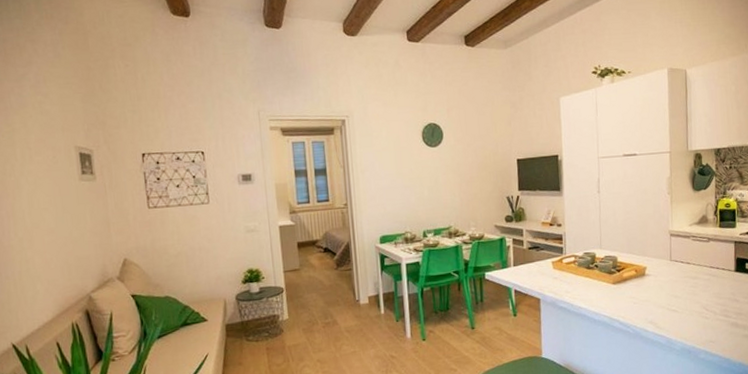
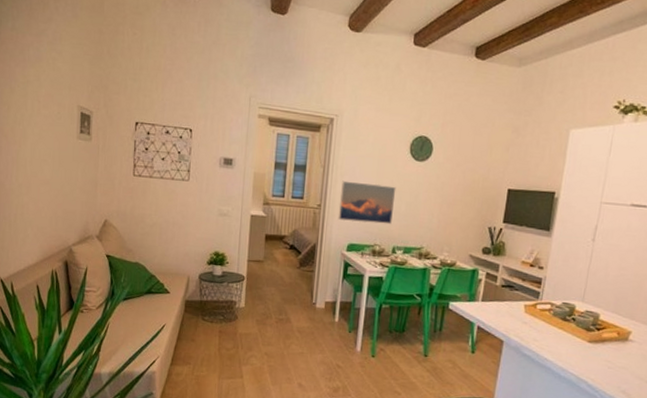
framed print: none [364,174,418,216] -> present [337,180,396,225]

